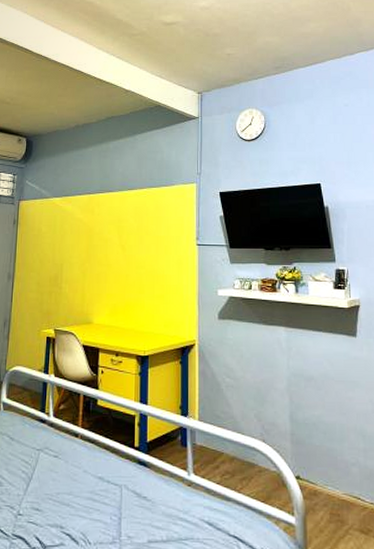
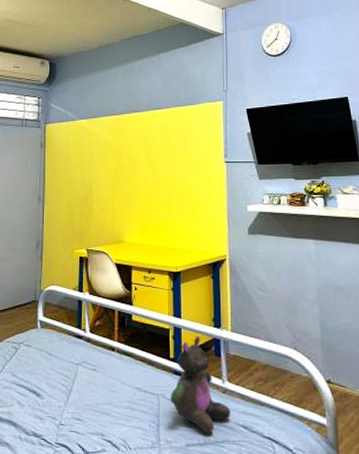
stuffed bear: none [134,424,196,530] -> present [171,336,231,434]

